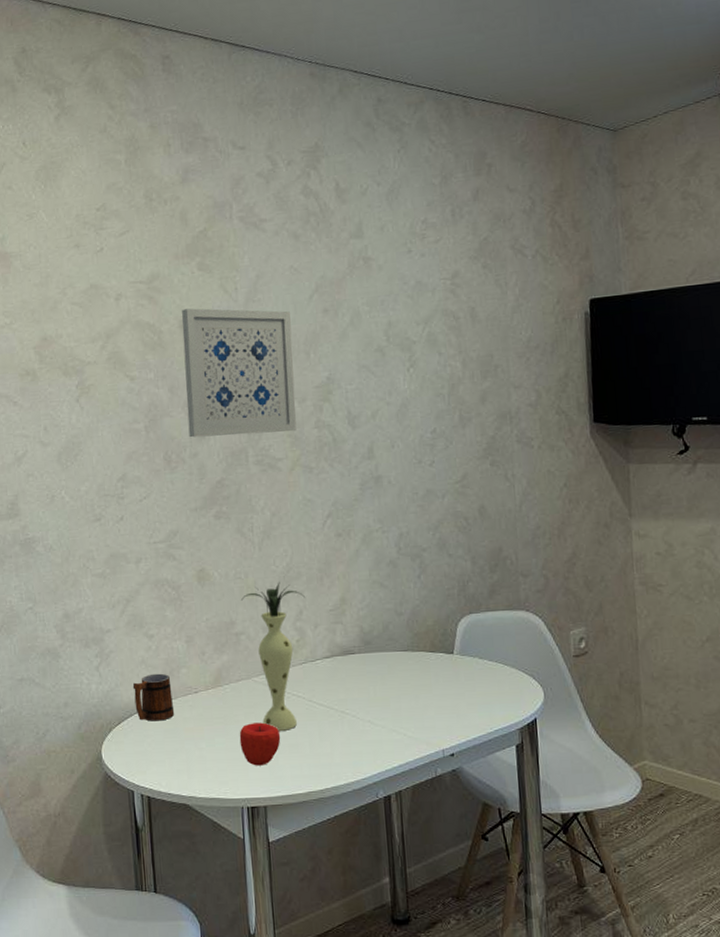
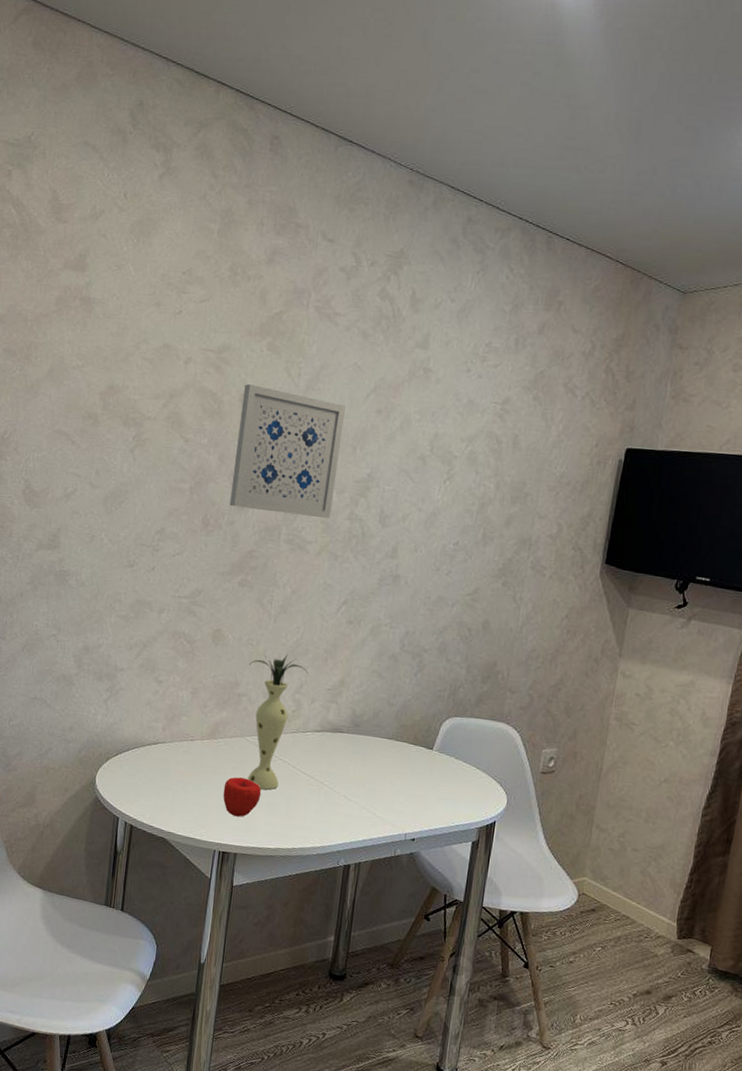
mug: present [132,673,175,721] -> none [134,715,171,760]

